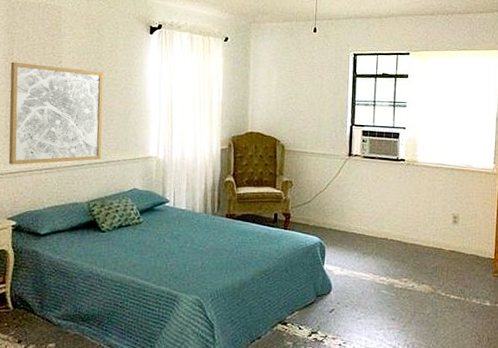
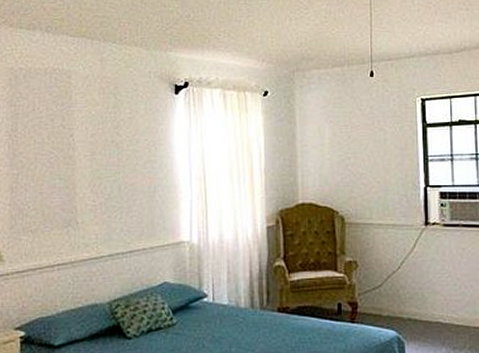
wall art: present [8,62,103,165] -> none [14,139,124,262]

